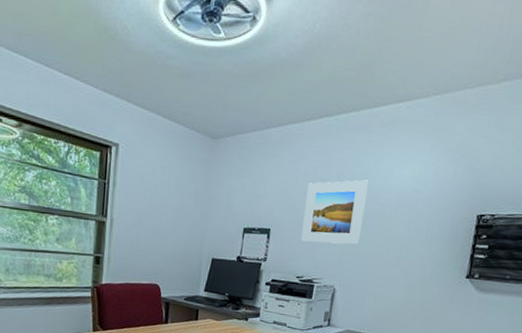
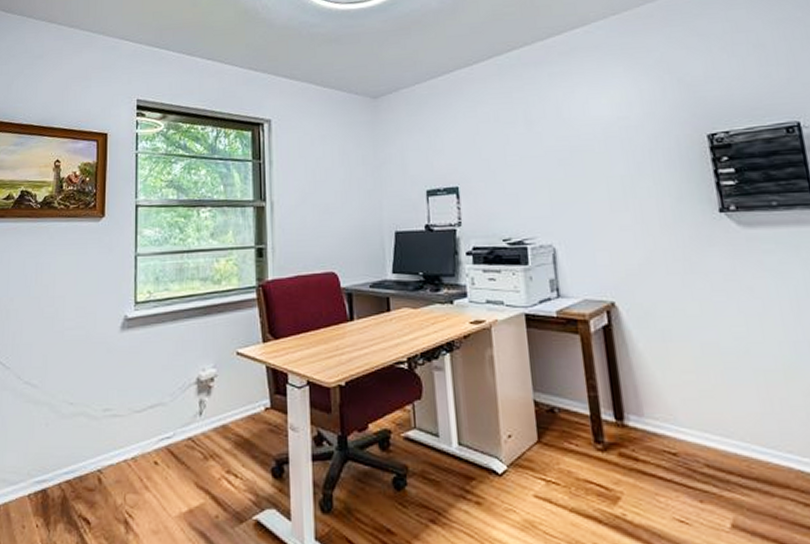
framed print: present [301,179,370,245] -> none [491,115,571,197]

